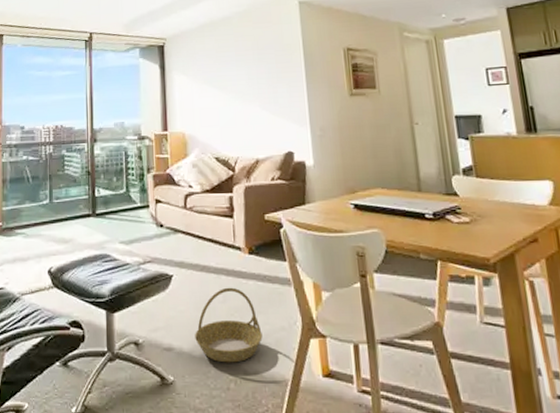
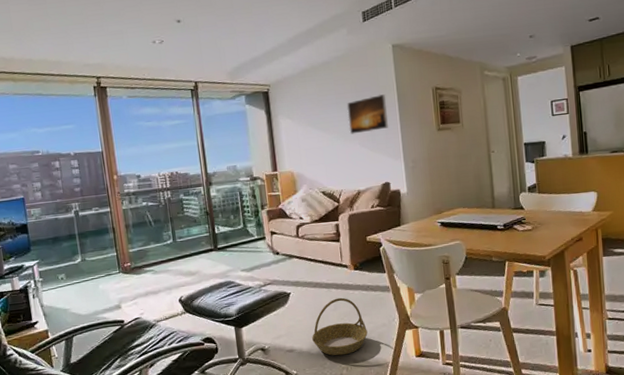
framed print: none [247,52,293,95] -> present [346,94,388,134]

